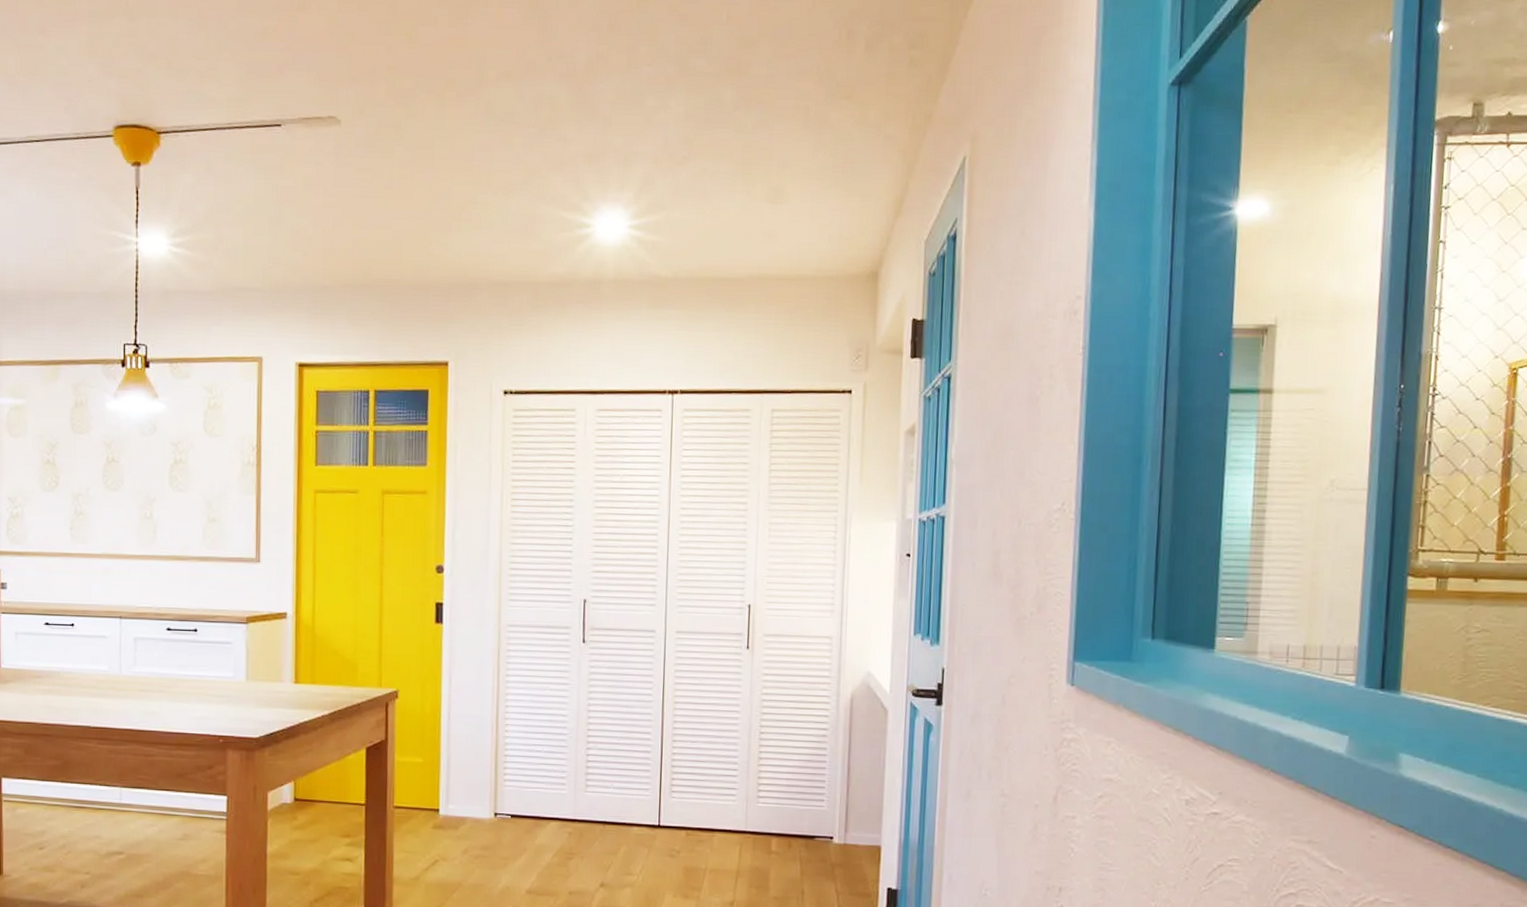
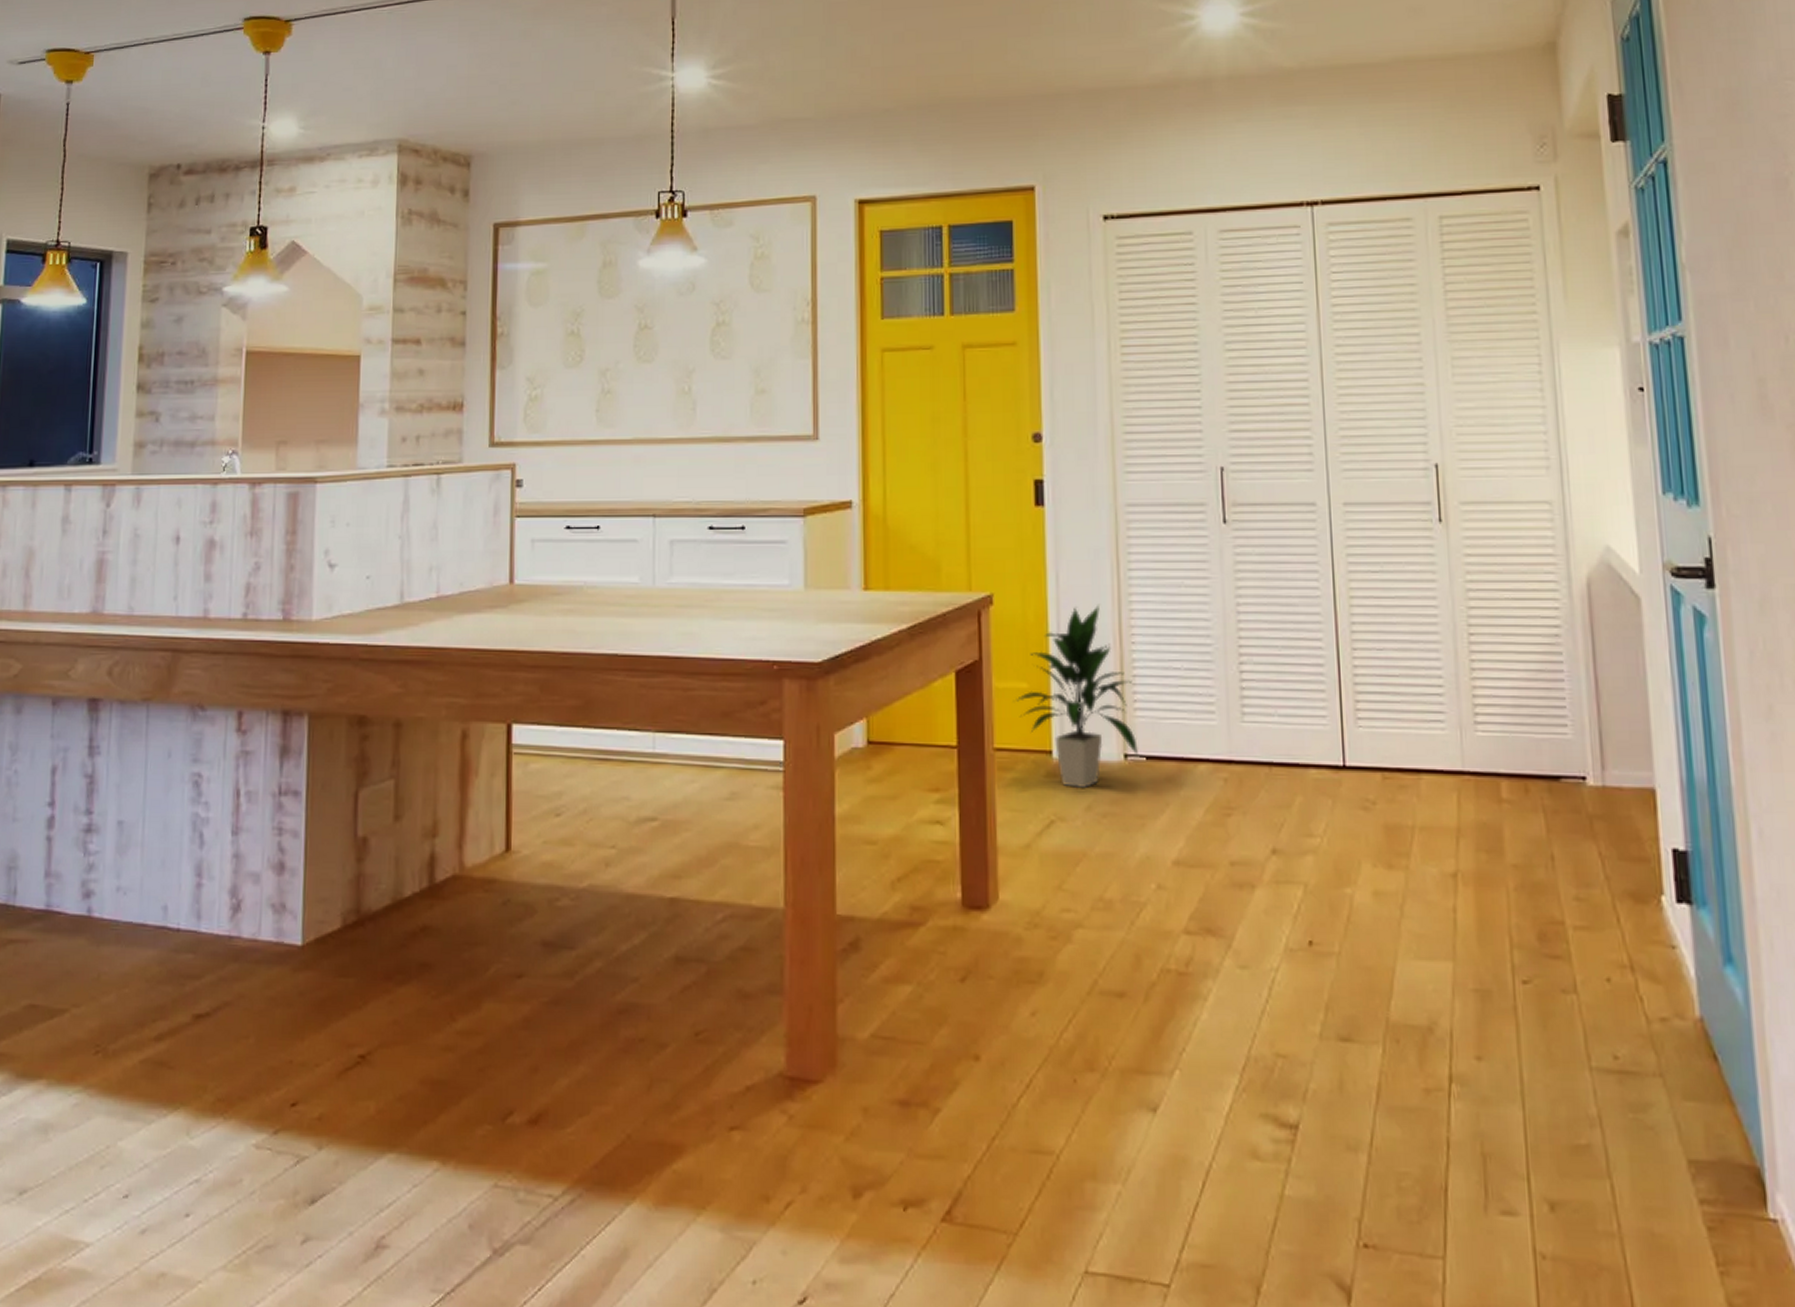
indoor plant: none [413,700,505,837] -> present [1016,604,1138,788]

